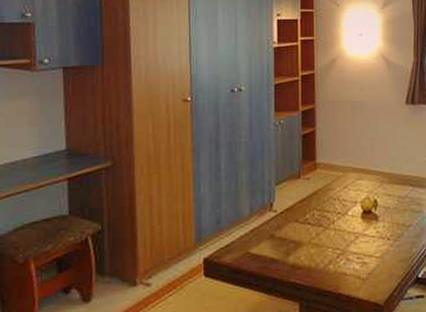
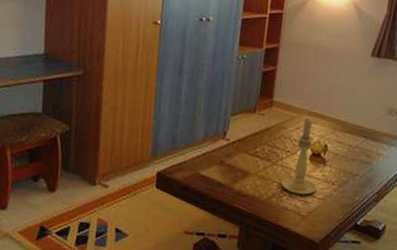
candle holder: none [336,175,374,257] -> present [281,117,318,195]

